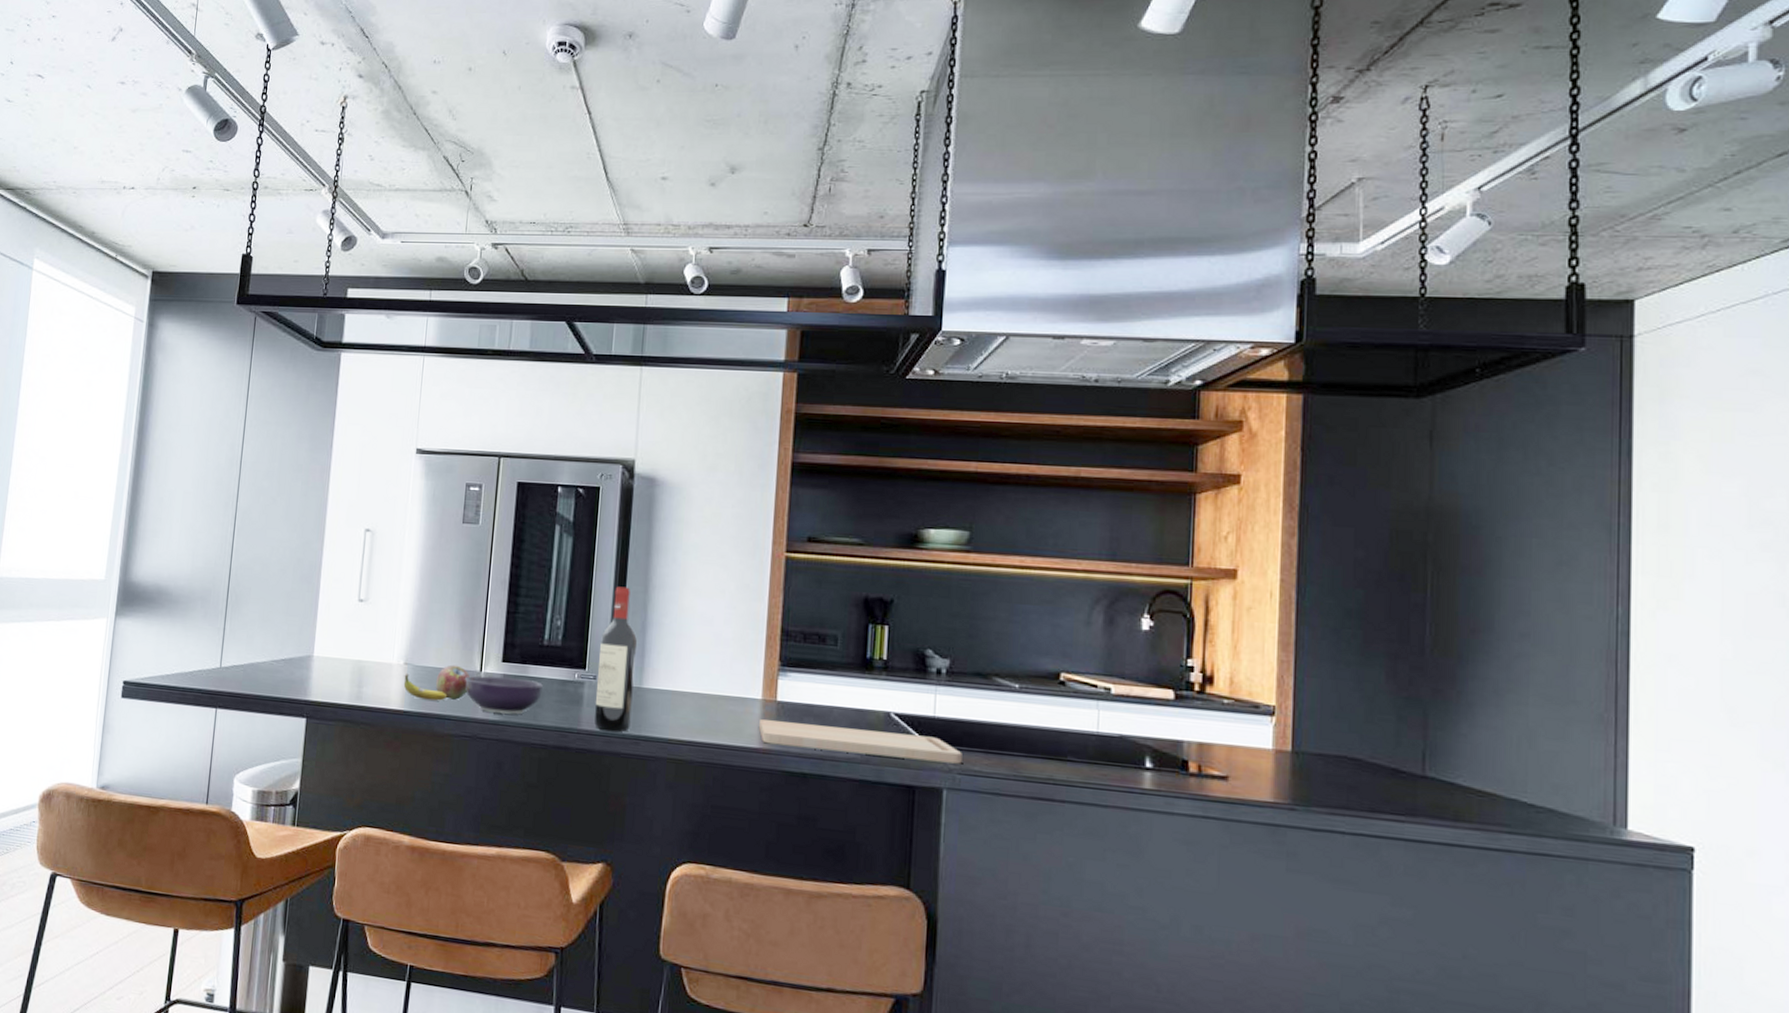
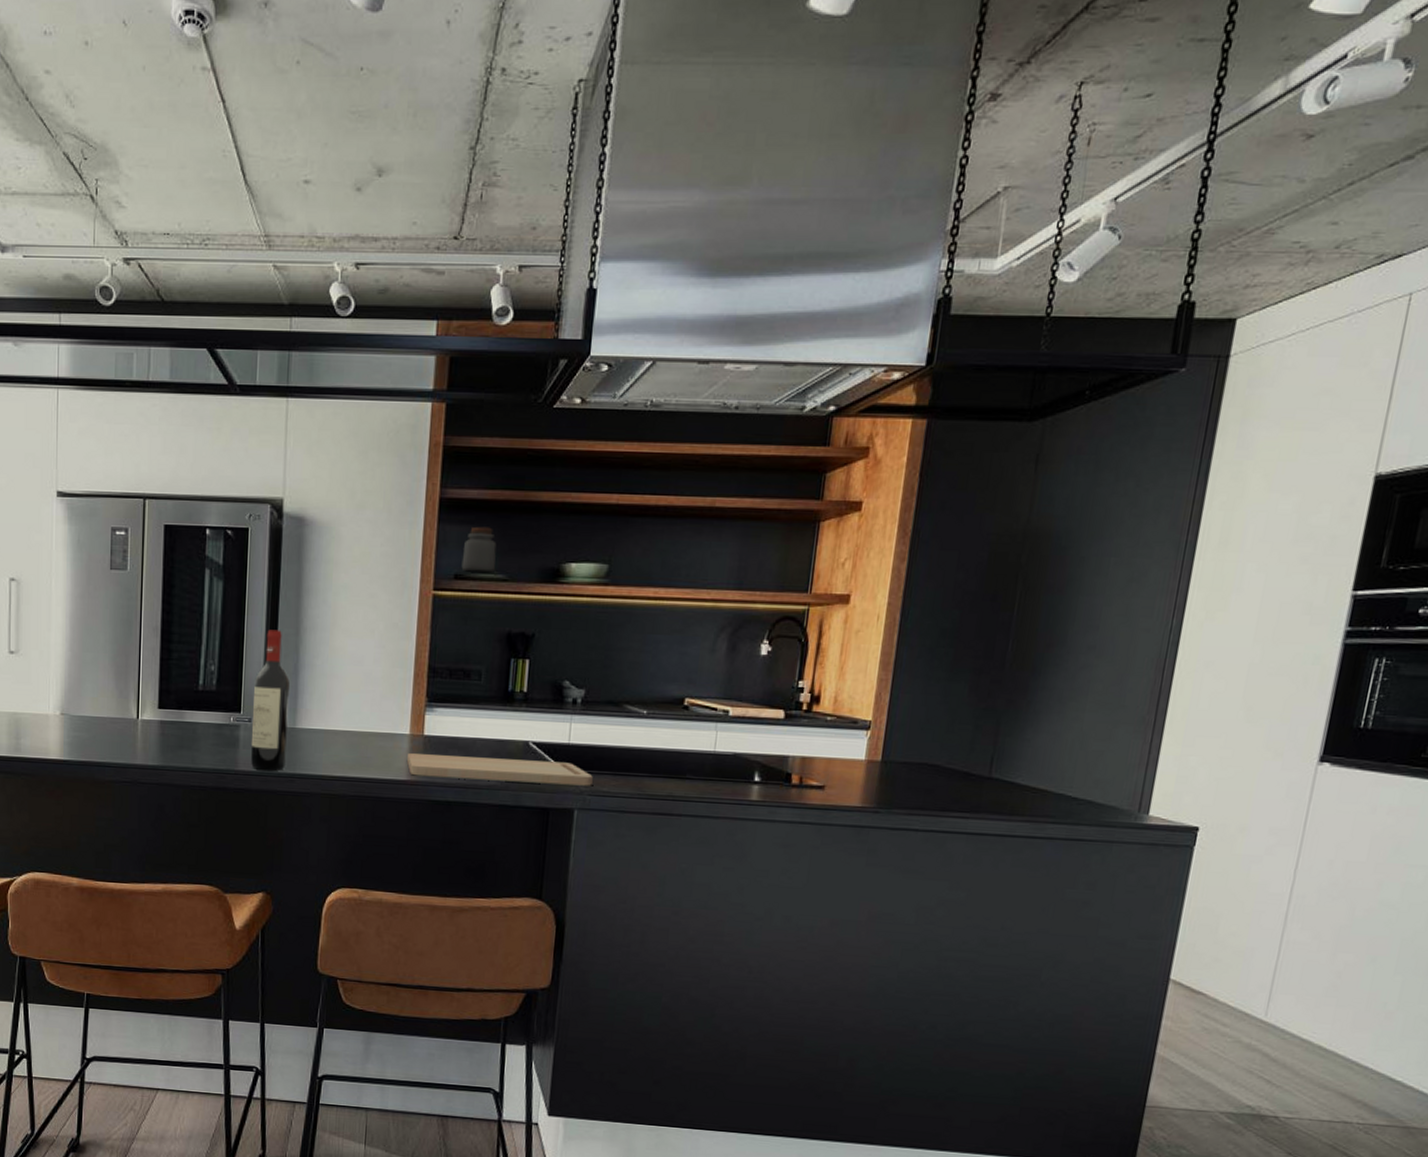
fruit: present [403,673,448,701] -> none [61,723,106,749]
fruit: present [435,664,471,701] -> none [93,713,128,749]
bowl: present [465,675,543,714] -> none [122,723,199,759]
jar: none [815,490,851,538] -> present [461,526,497,574]

